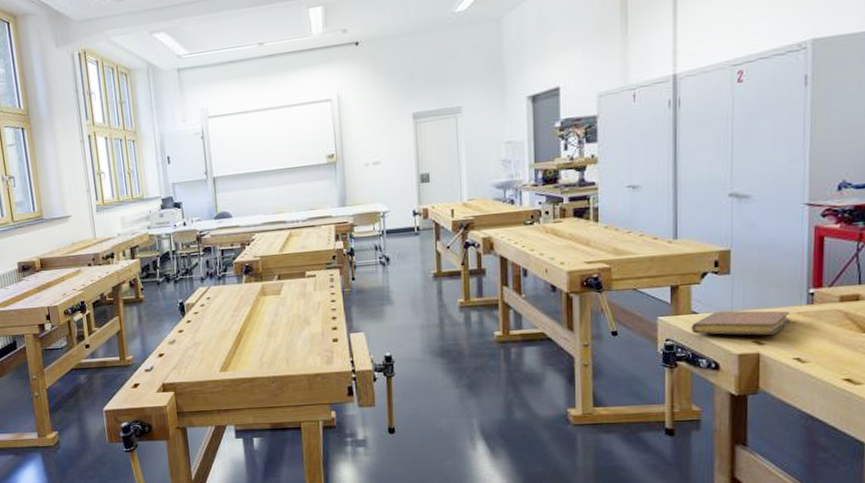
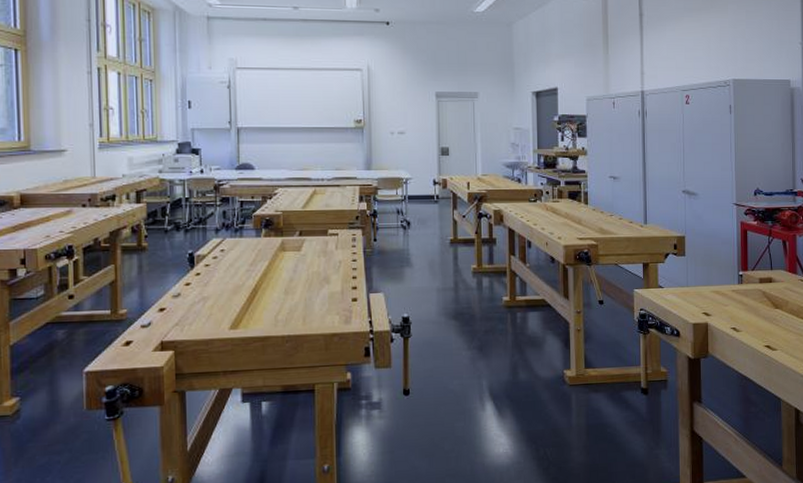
notebook: present [690,310,790,335] -> none [658,286,727,308]

